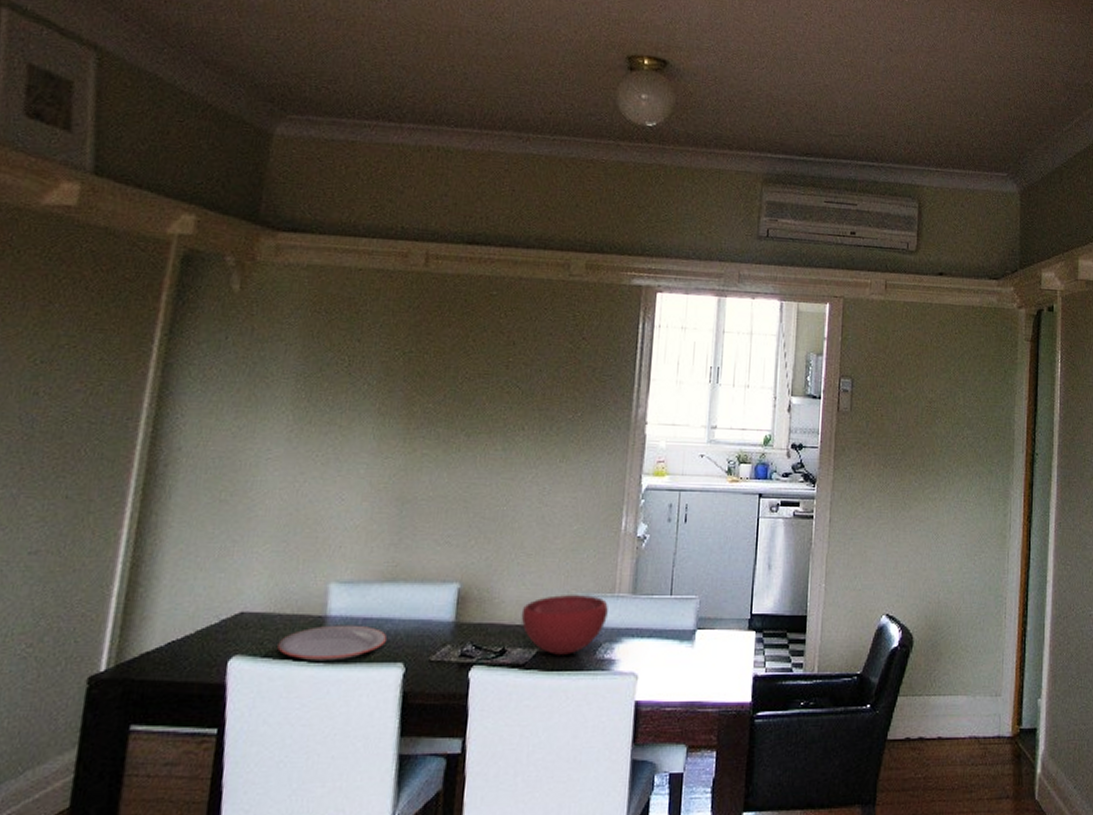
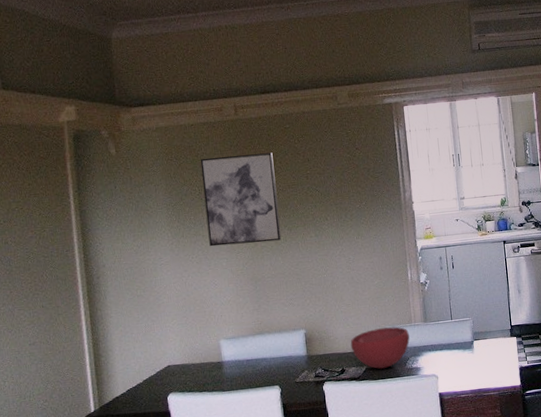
plate: present [277,625,388,661] -> none [196,364,265,391]
wall art: none [346,317,466,449] -> present [200,152,282,247]

